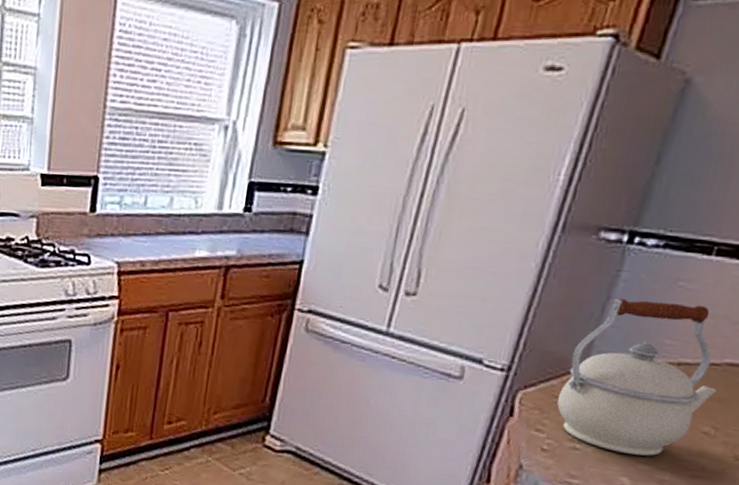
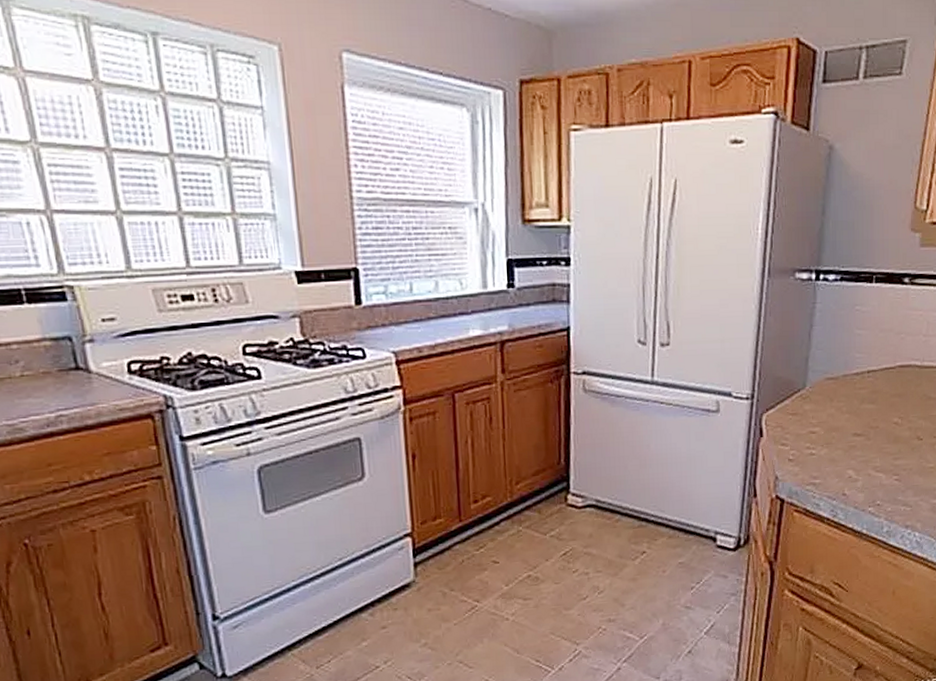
kettle: present [557,298,717,456] -> none [791,323,896,451]

